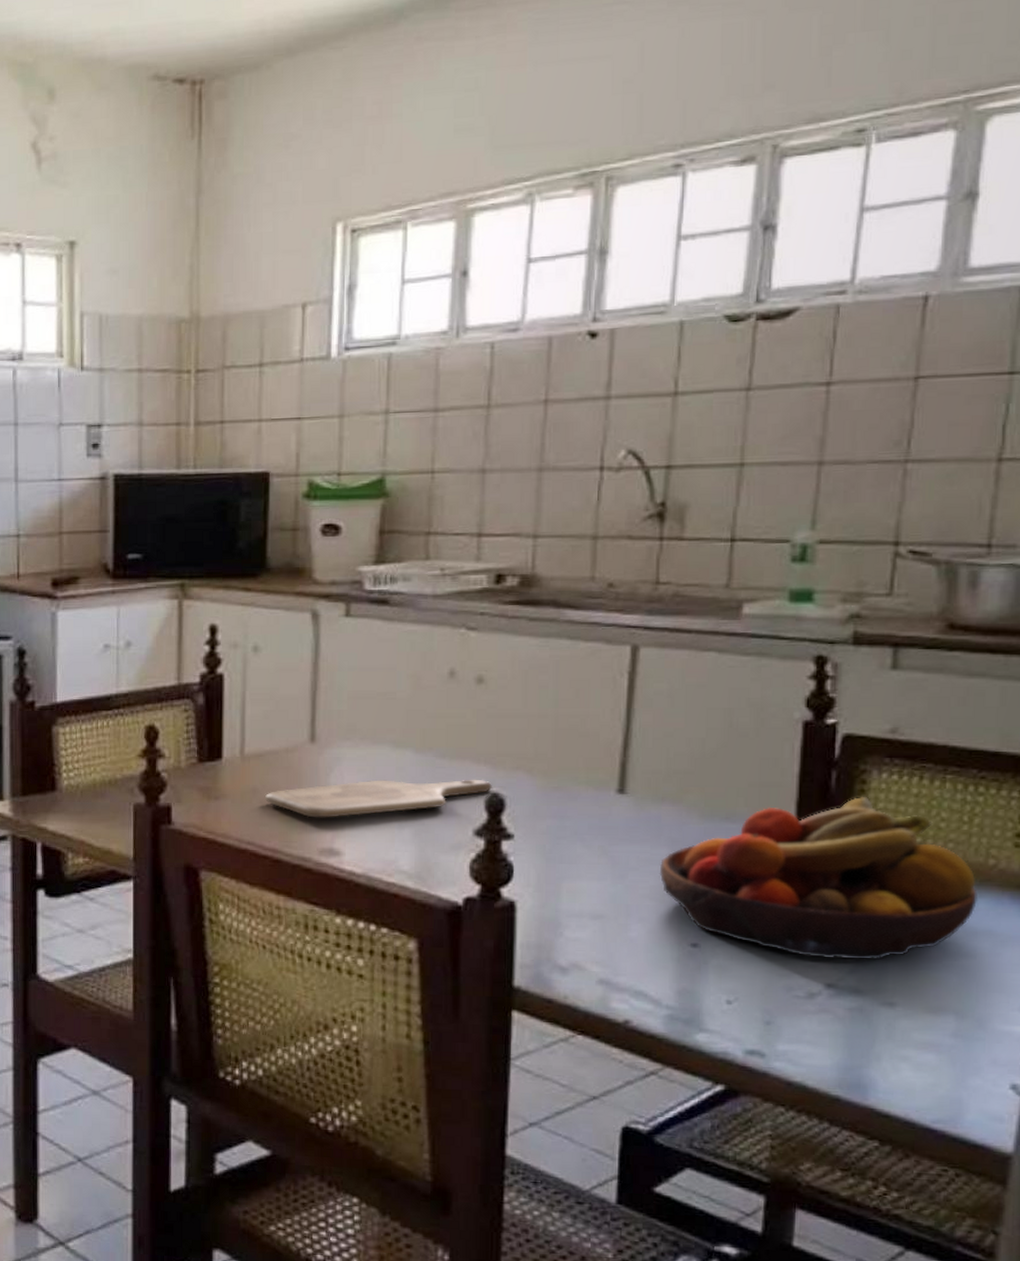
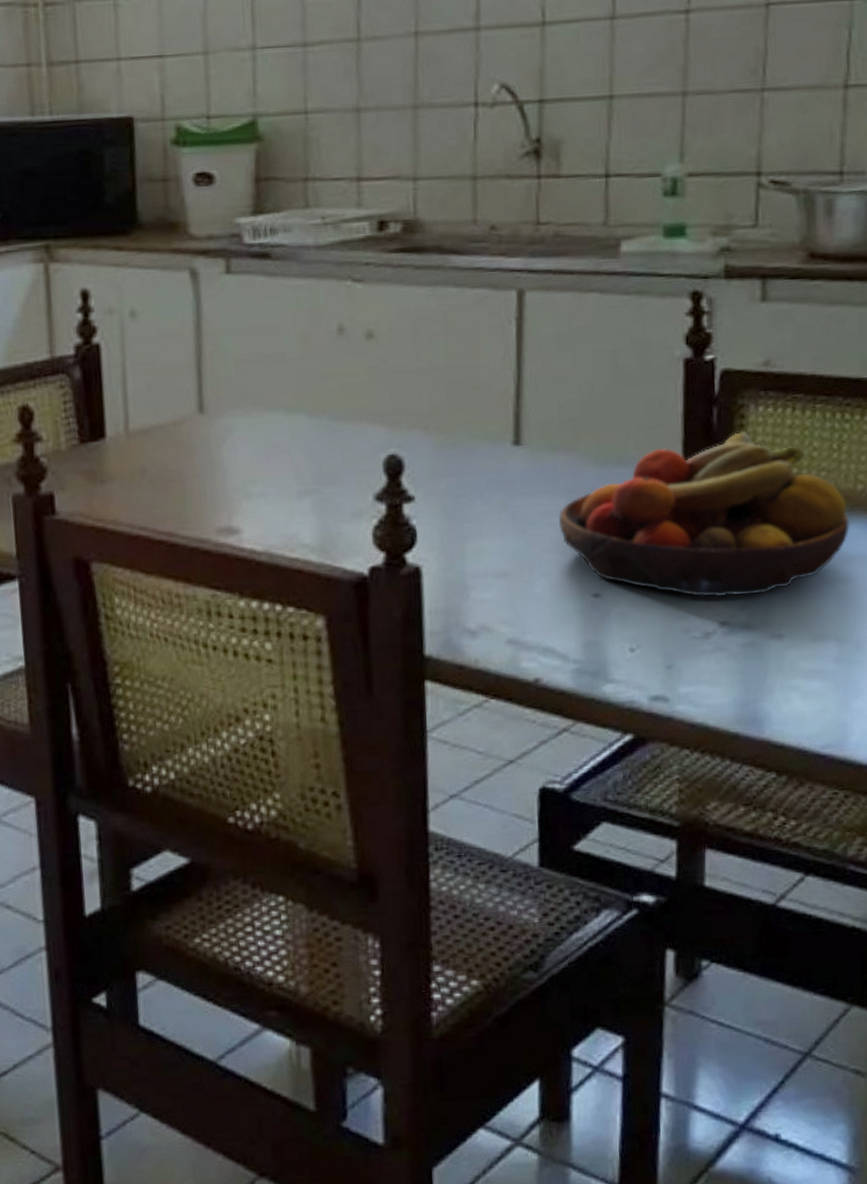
cutting board: present [265,779,493,818] -> none [155,440,391,496]

